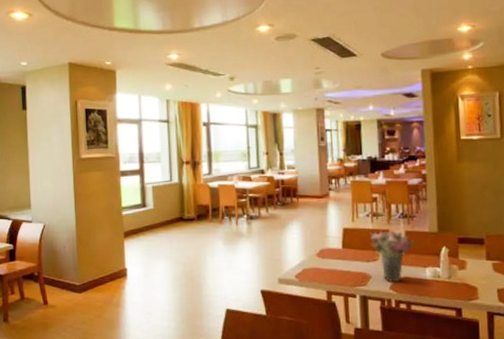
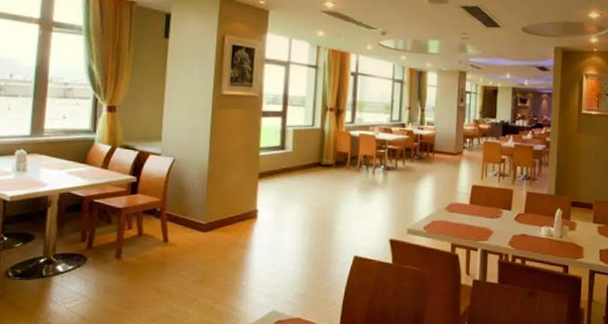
flower bouquet: present [369,229,414,283] -> none [495,189,533,239]

